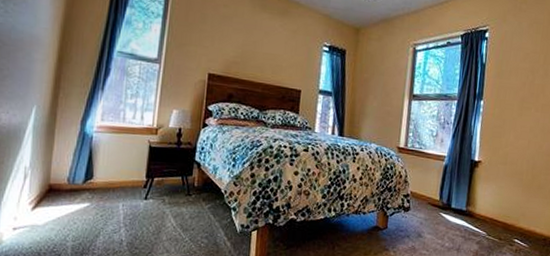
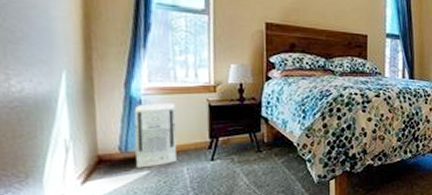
air purifier: none [80,140,121,200] -> present [134,102,177,168]

